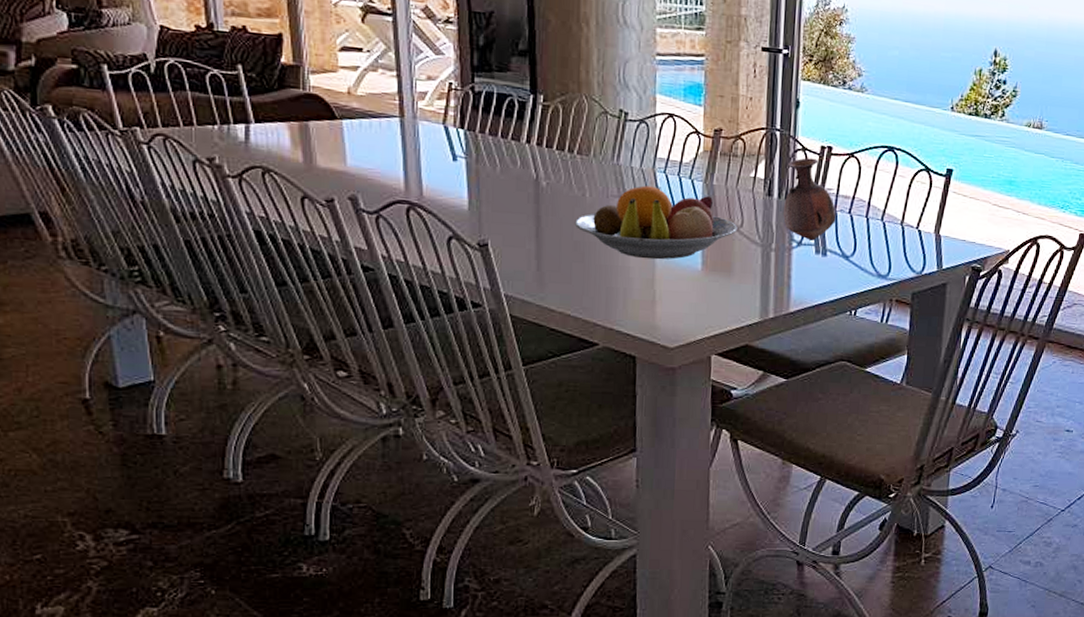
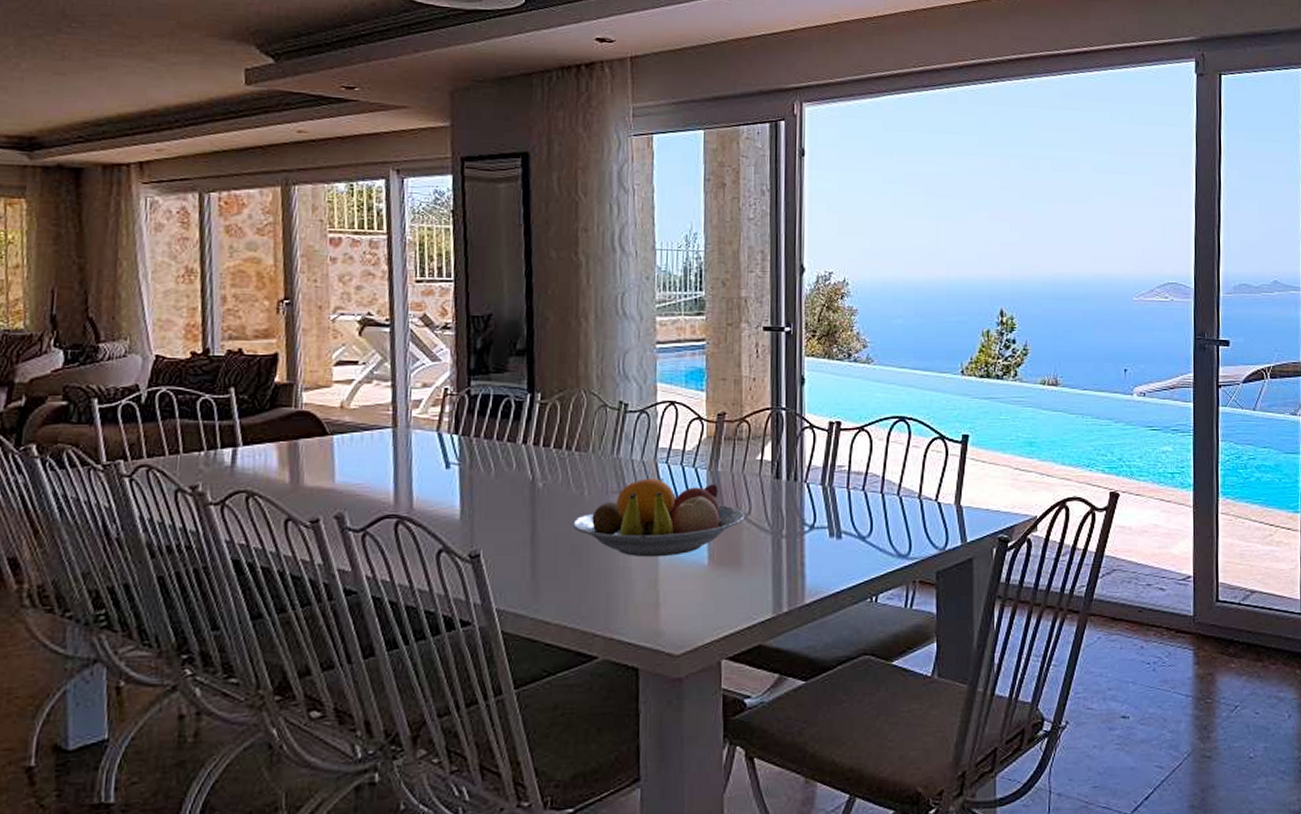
vase: present [783,157,836,241] -> none [792,435,849,523]

